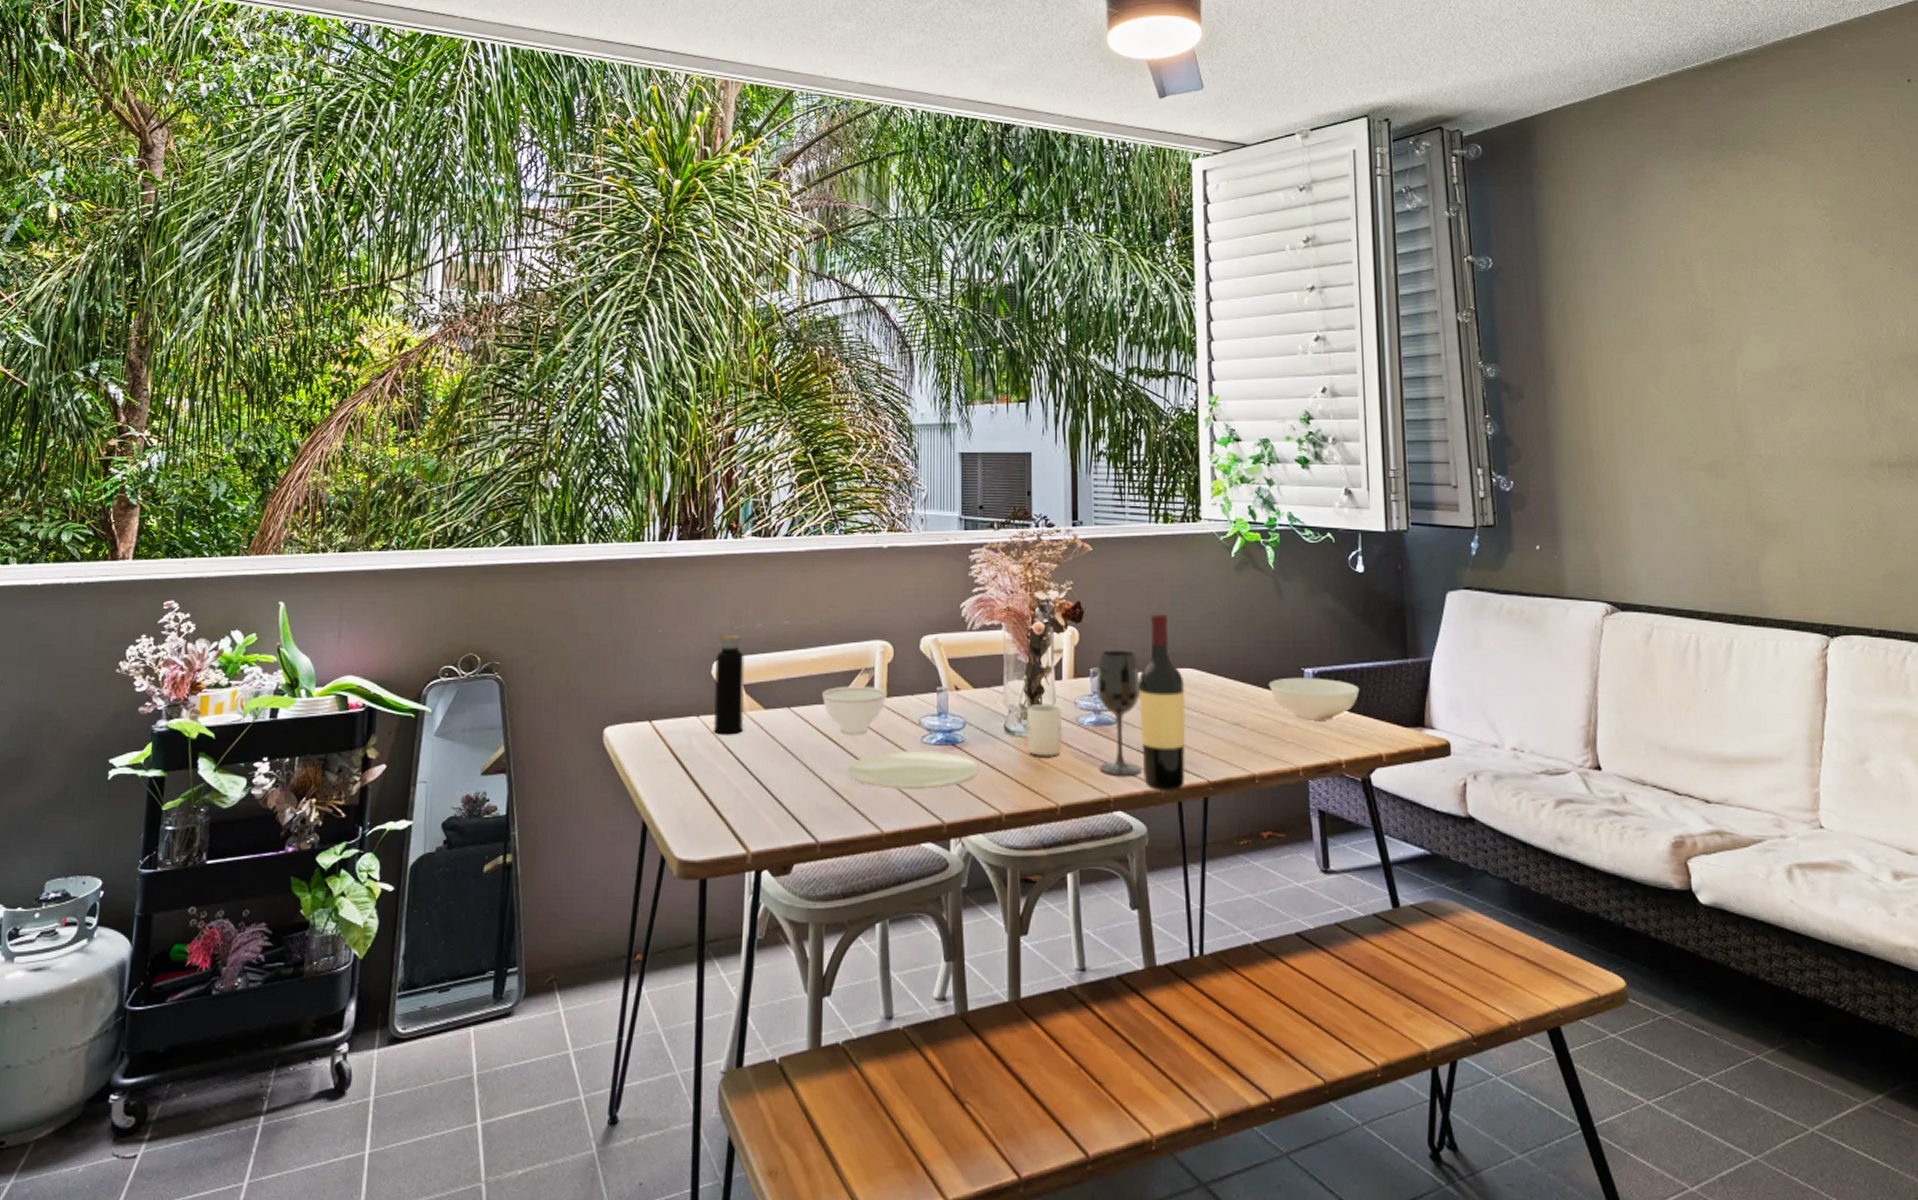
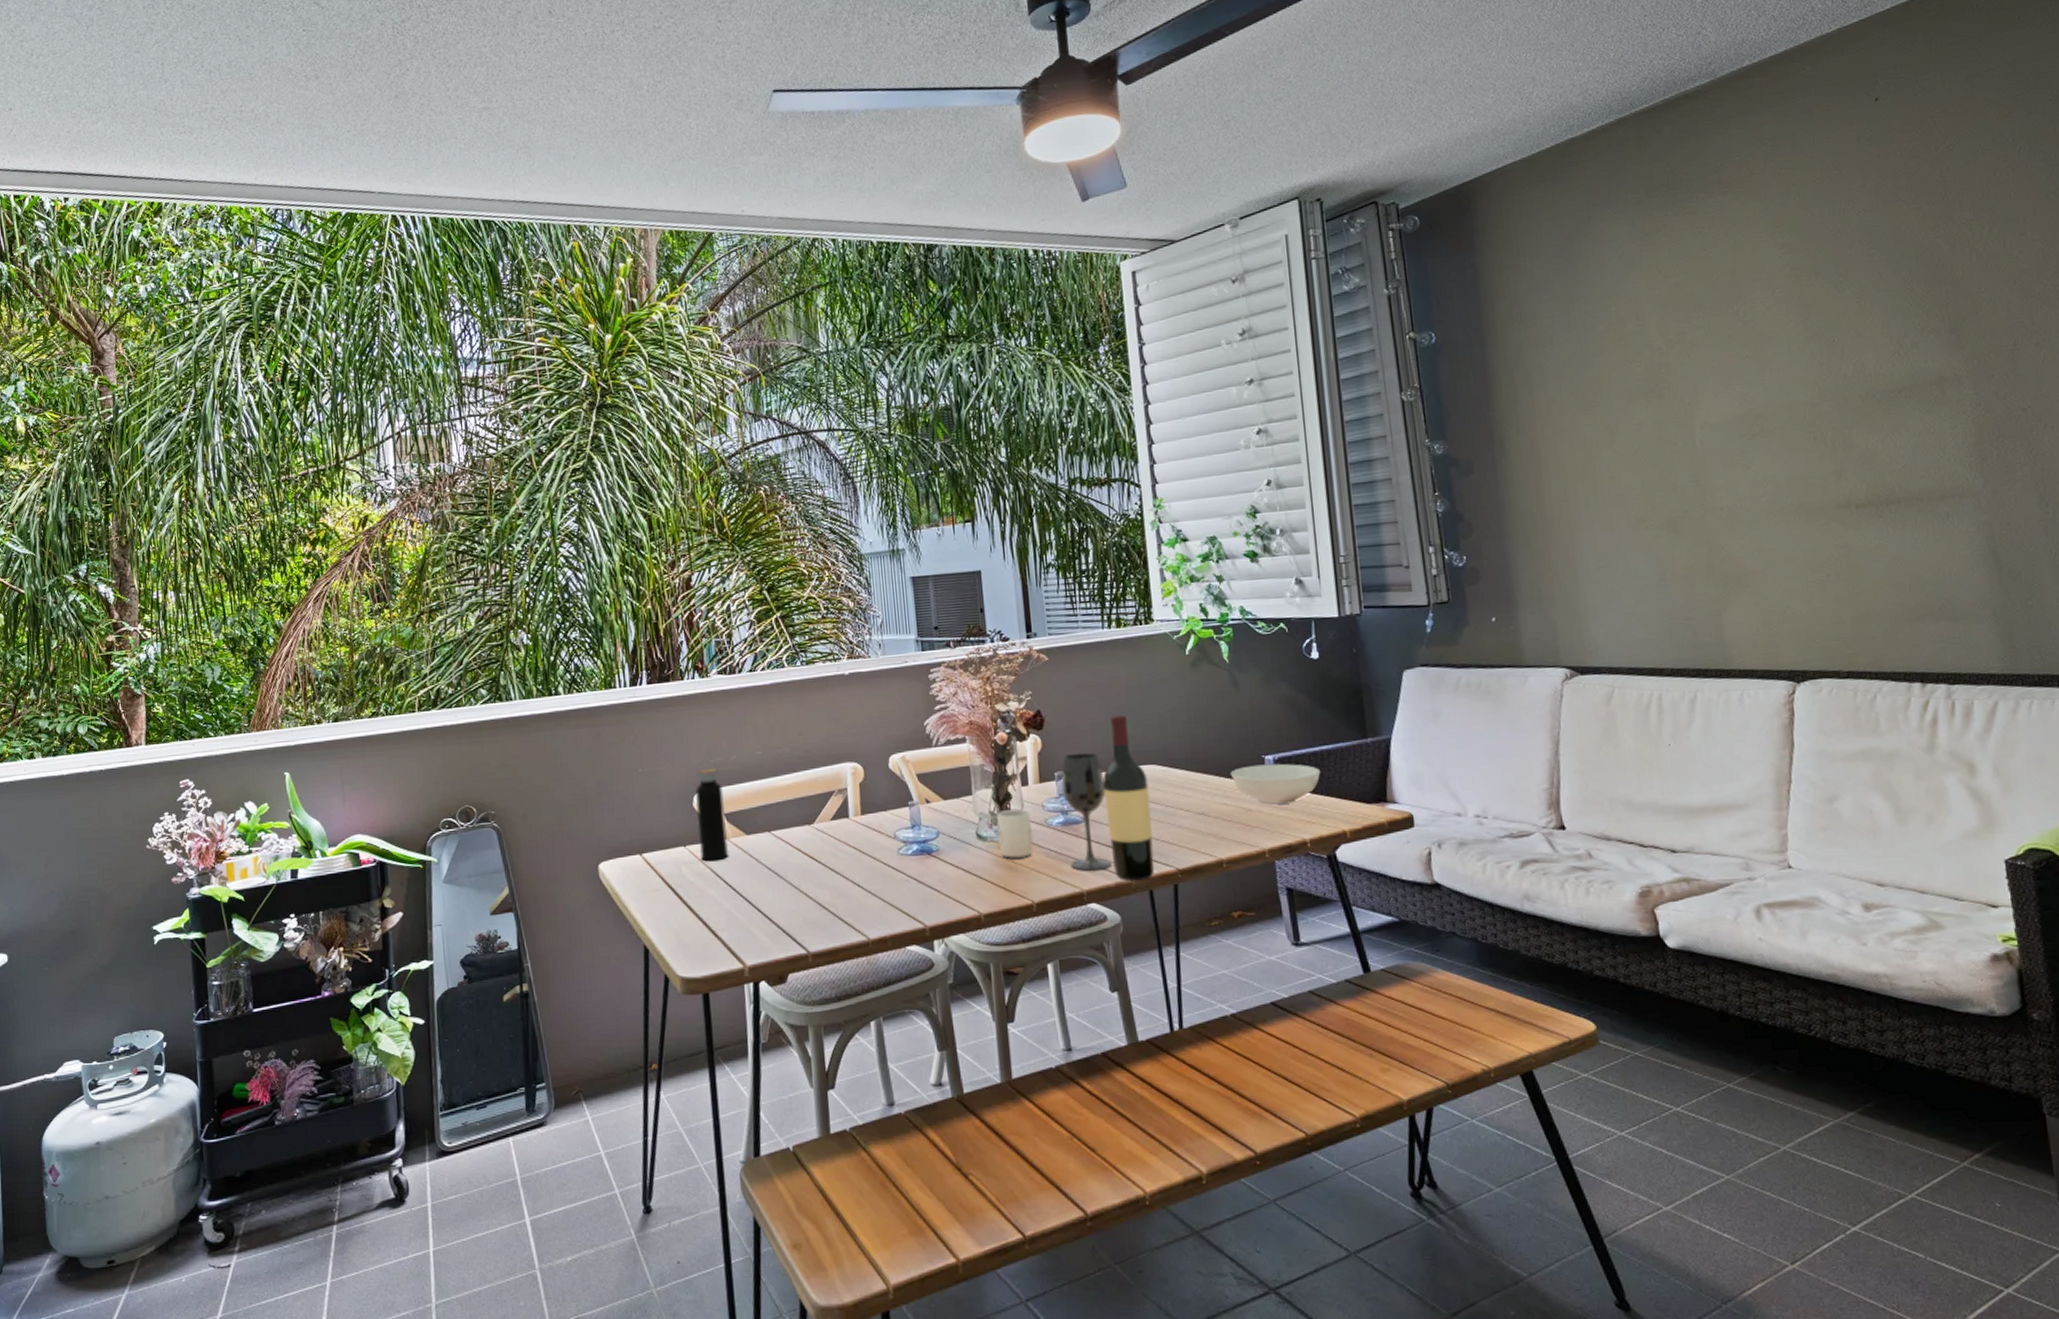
bowl: present [821,686,887,735] -> none [798,805,862,853]
plate: present [848,751,981,790] -> none [830,861,957,899]

